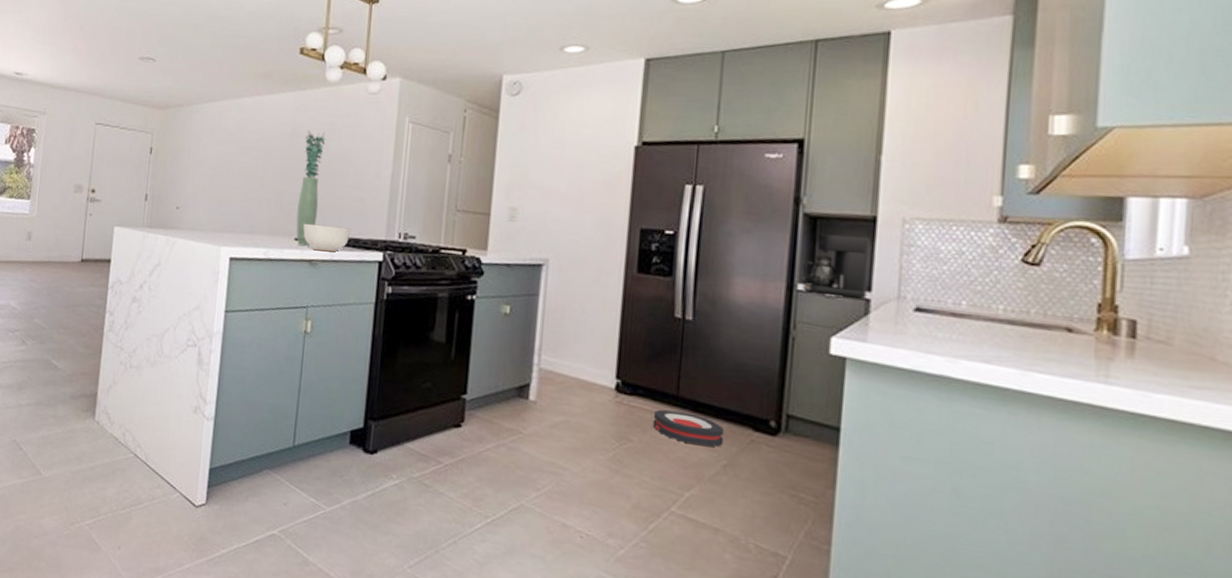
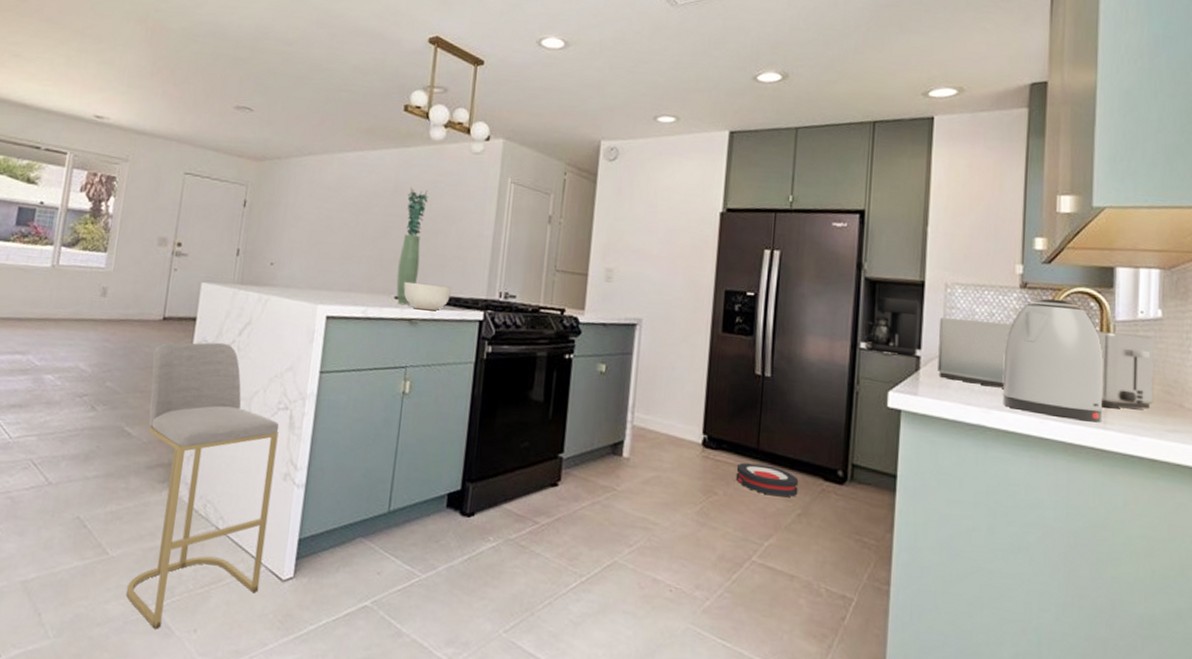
bar stool: none [58,282,189,544] -> present [126,342,280,629]
toaster: none [891,256,1177,363] -> present [937,317,1154,410]
kettle: none [972,234,1107,376] -> present [1002,298,1104,422]

